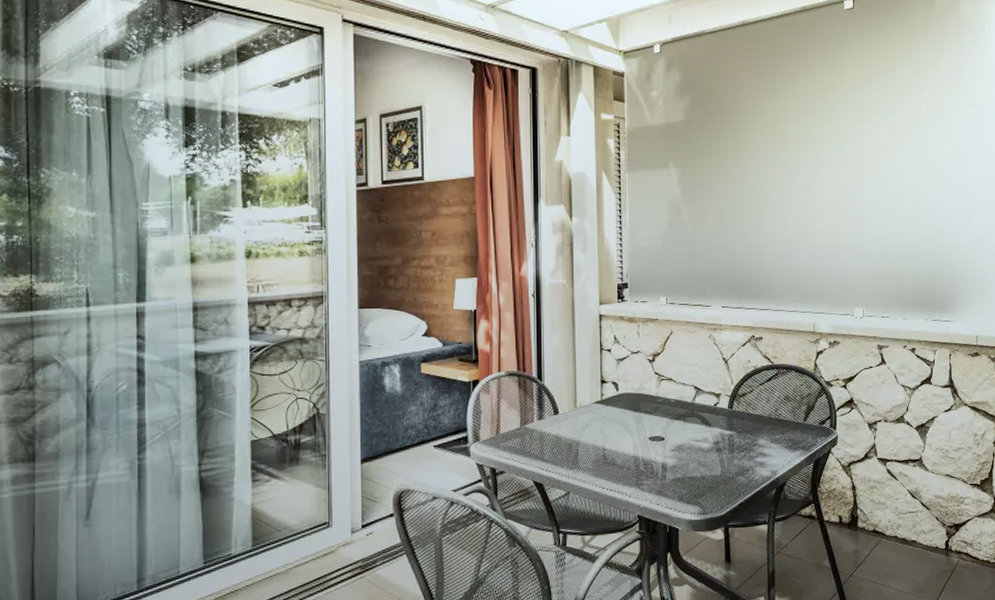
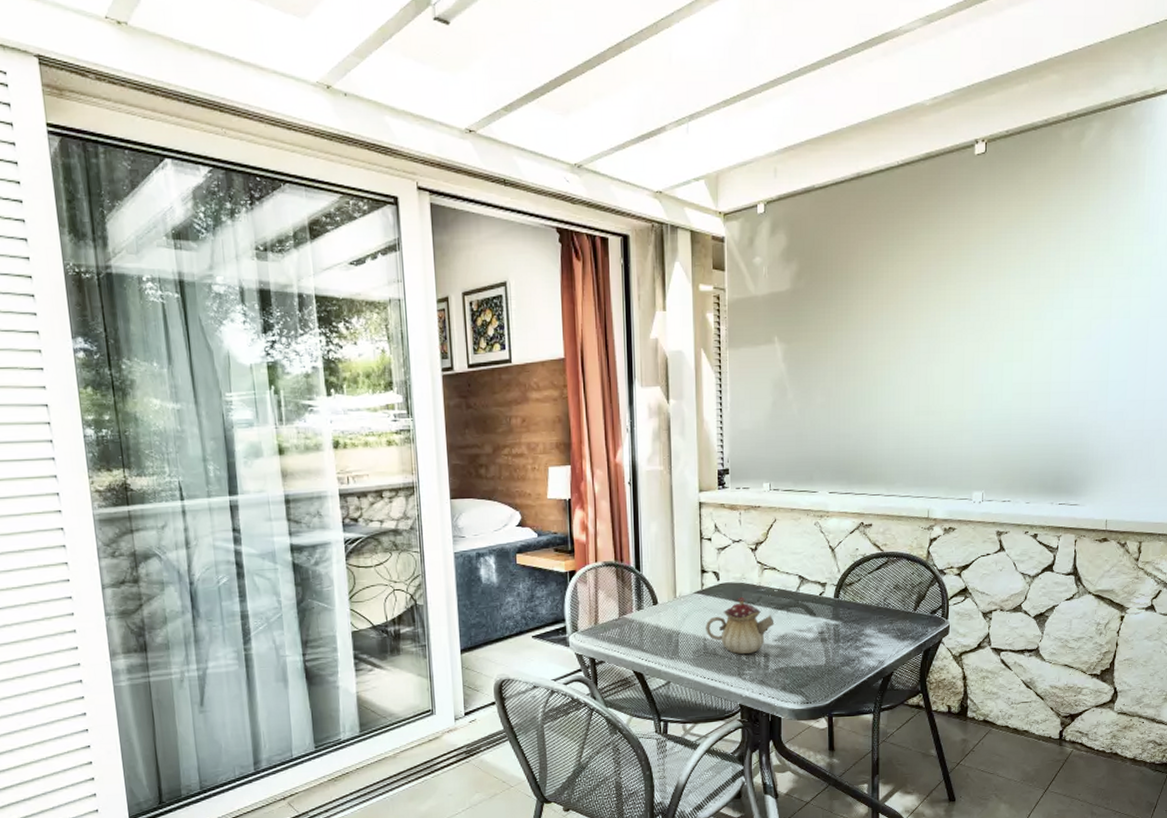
teapot: none [605,407,672,464] -> present [706,596,775,654]

